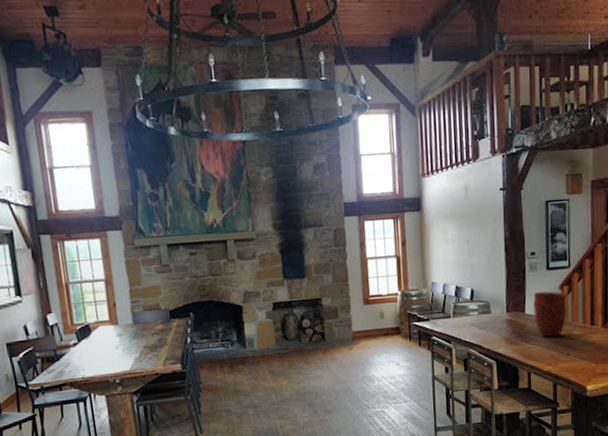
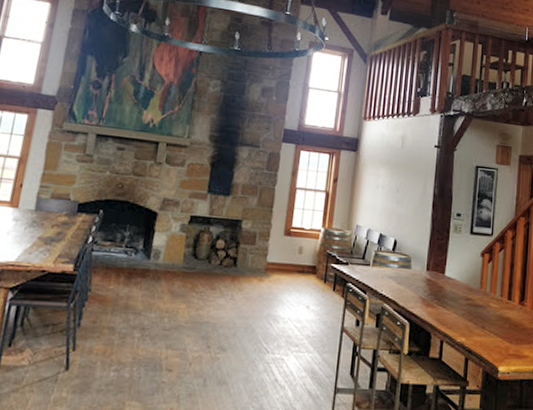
vase: present [533,290,567,337] -> none [453,254,487,306]

